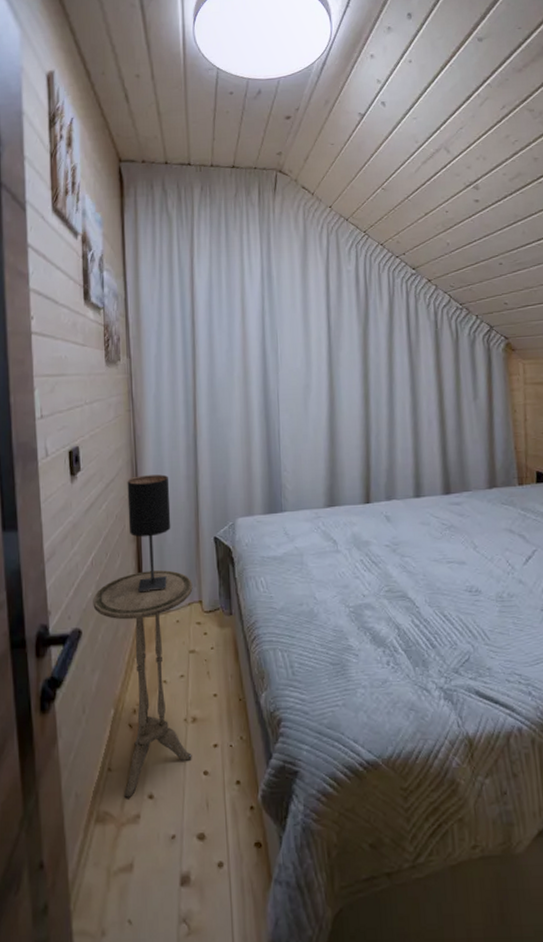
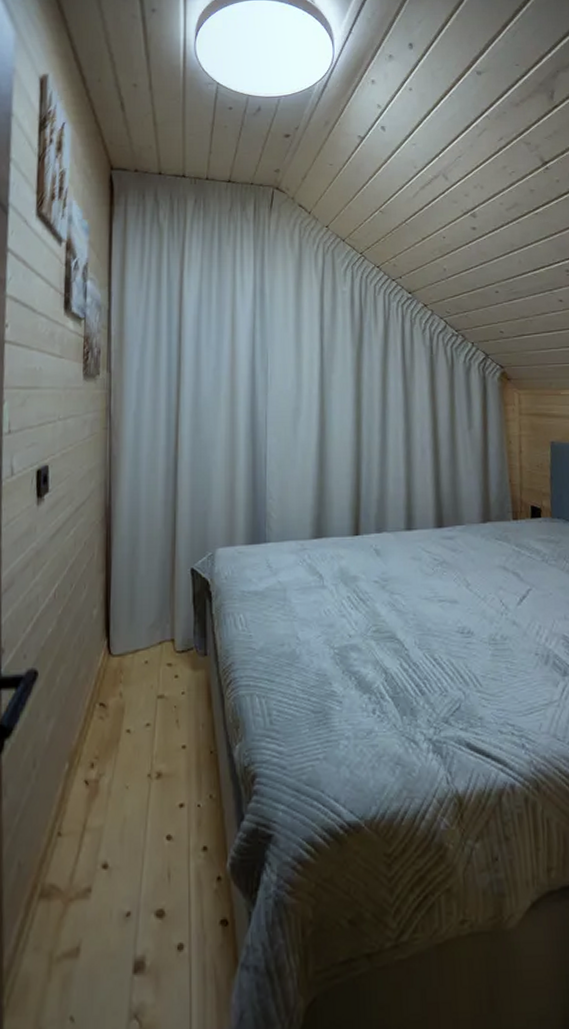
side table: present [93,570,193,798] -> none [52,604,165,868]
table lamp: present [127,474,171,593] -> none [98,498,146,629]

